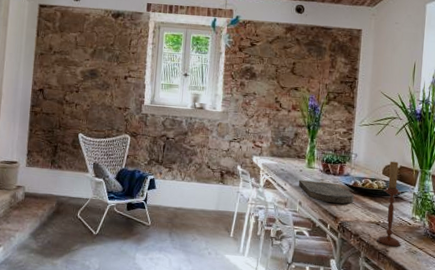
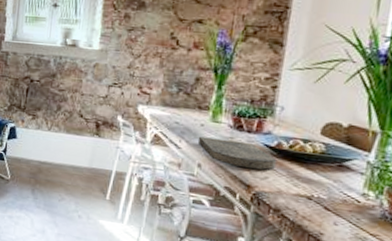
candlestick: present [376,159,402,247] -> none [305,115,348,230]

